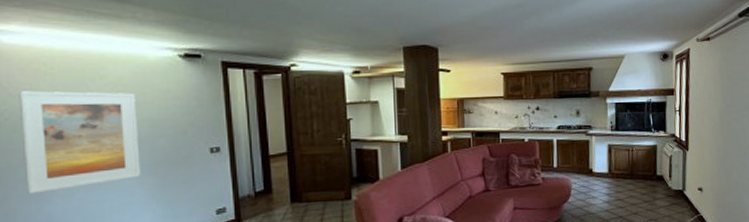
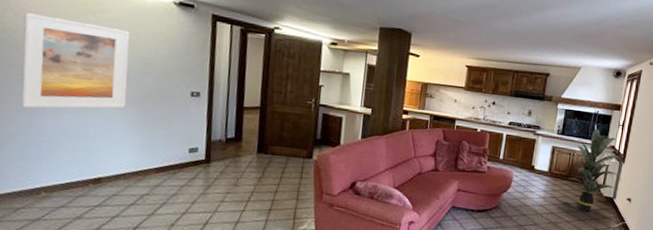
indoor plant: none [627,117,688,210] -> present [567,128,625,212]

